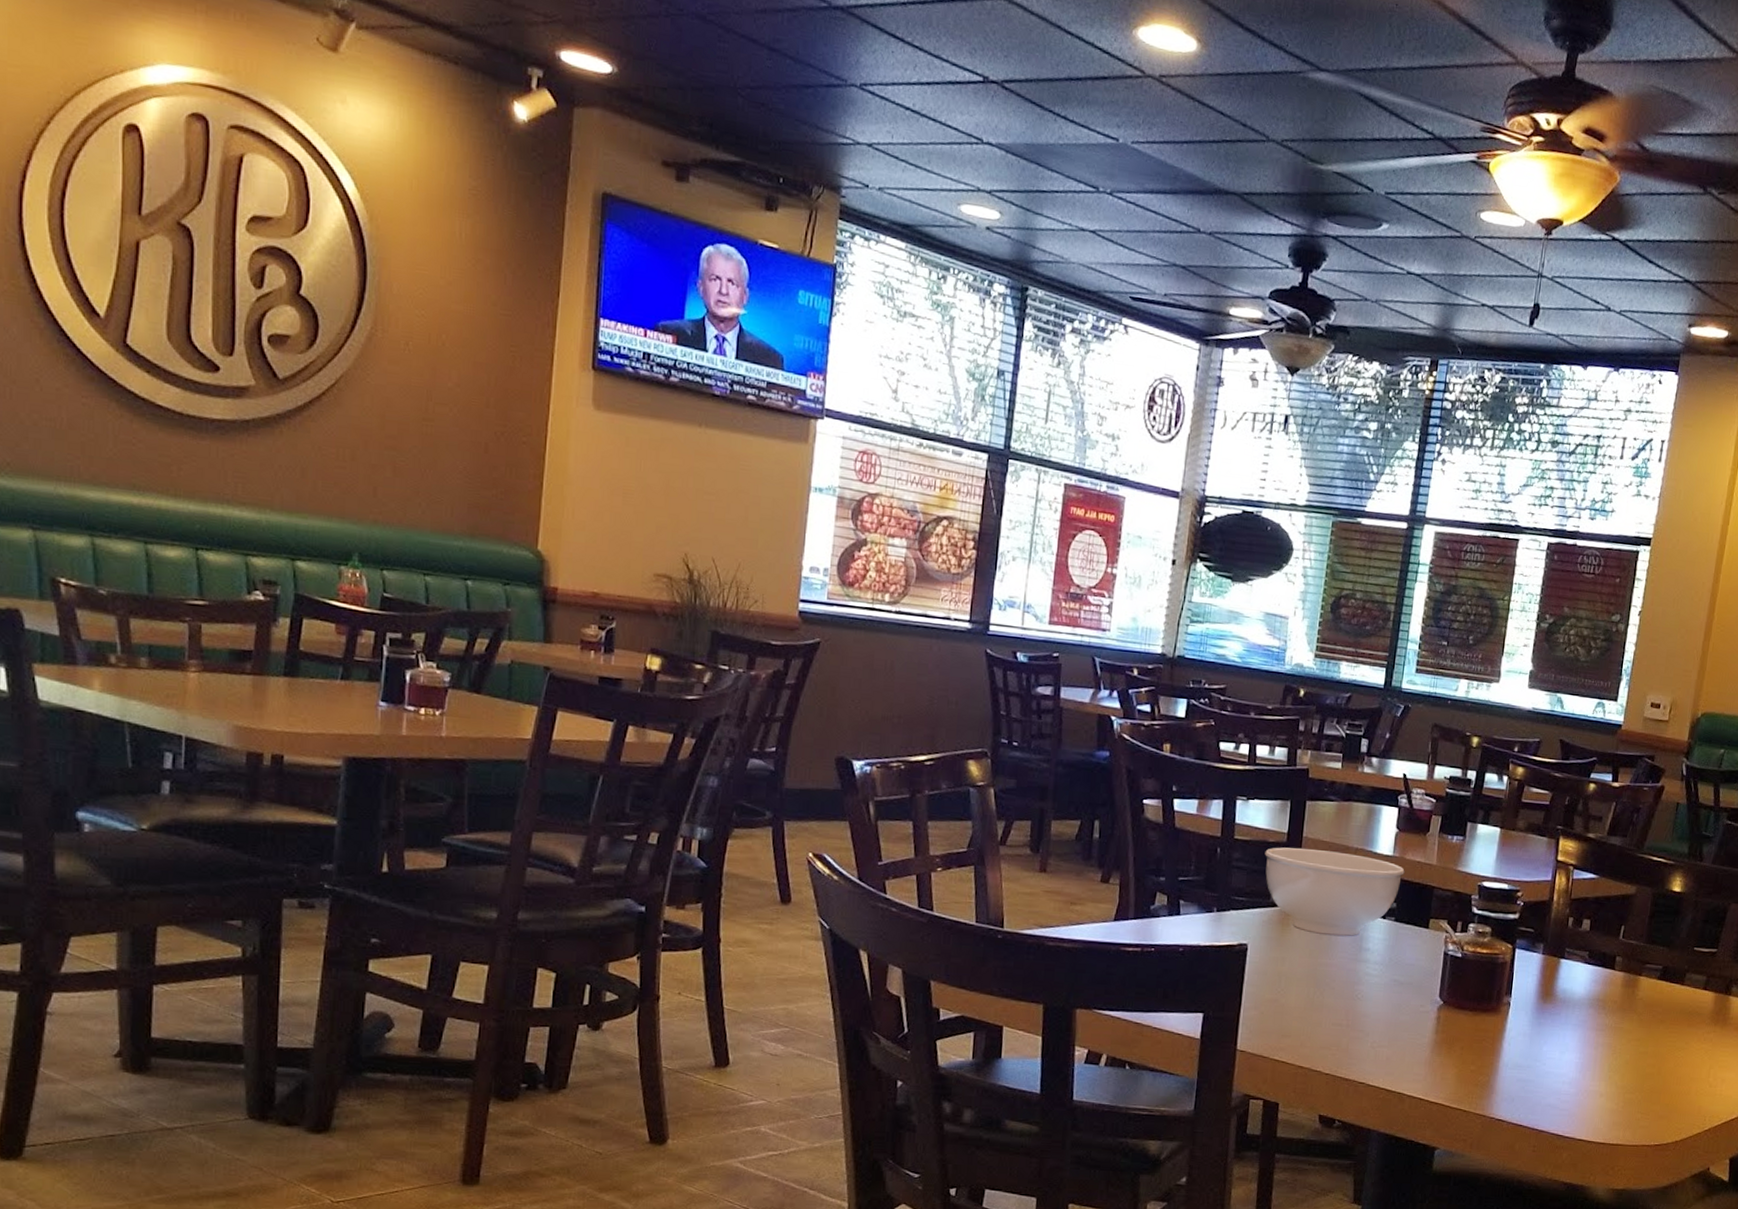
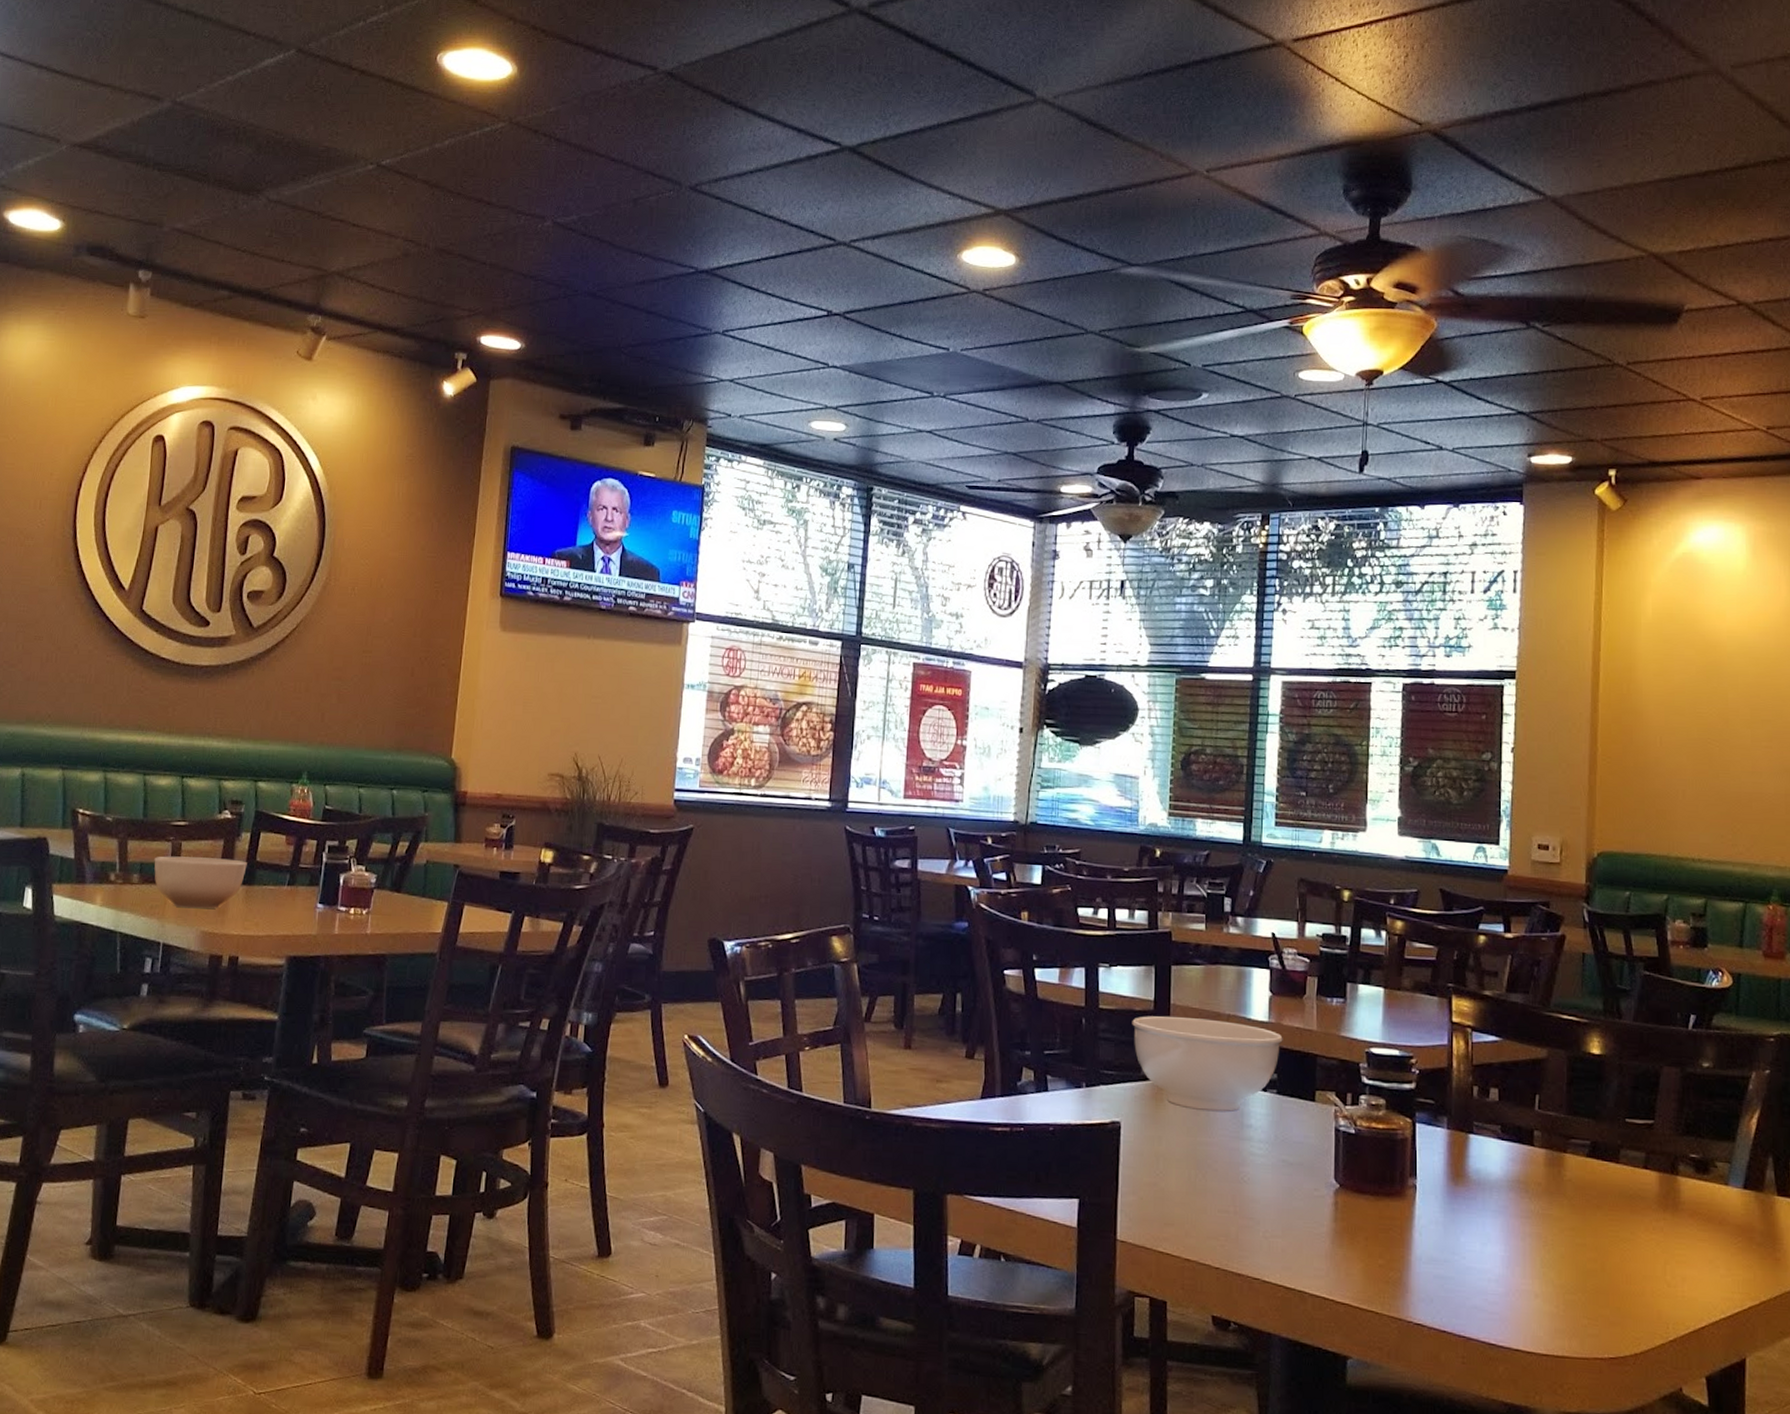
bowl: none [166,639,288,701] -> present [154,856,247,909]

